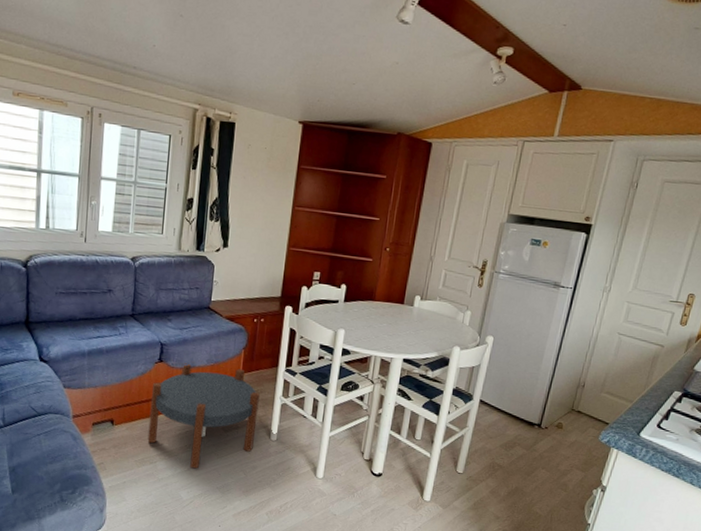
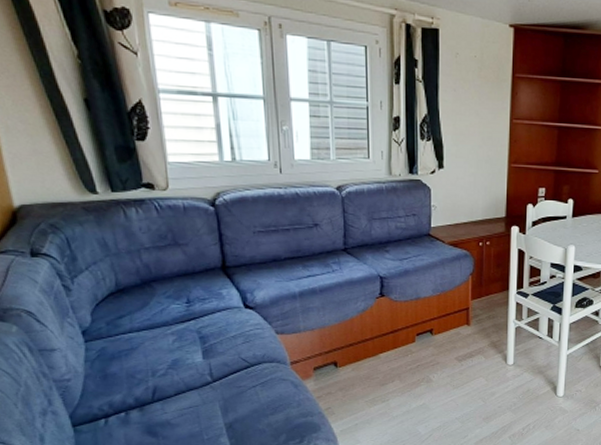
side table: present [147,363,260,469] -> none [375,295,492,402]

